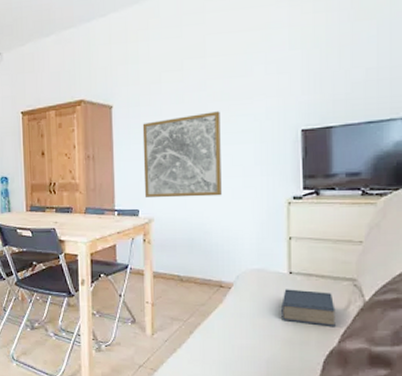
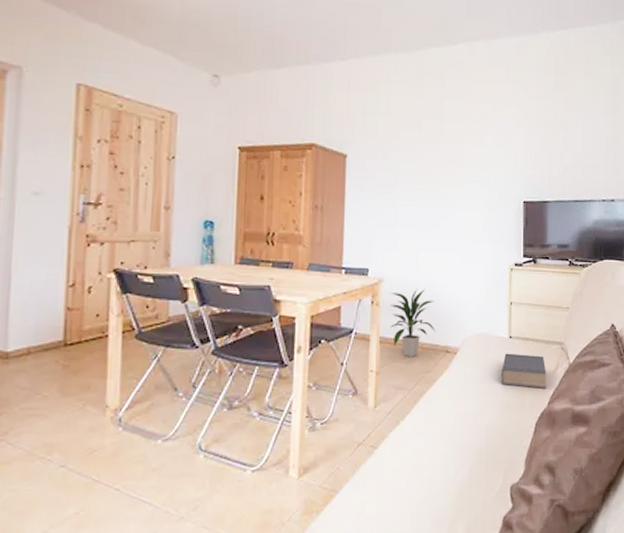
wall art: present [142,111,222,198] -> none [375,174,454,259]
indoor plant: none [161,226,208,291] -> present [390,289,435,358]

